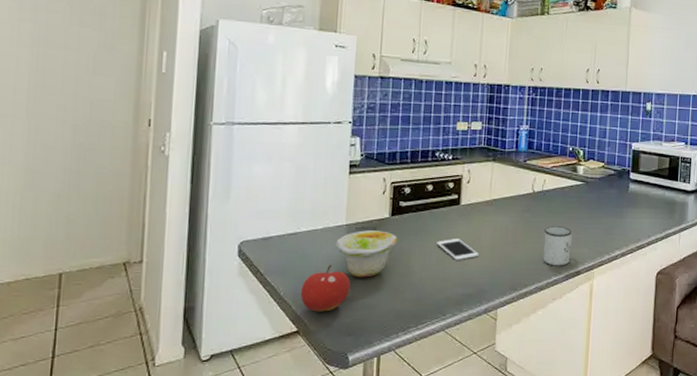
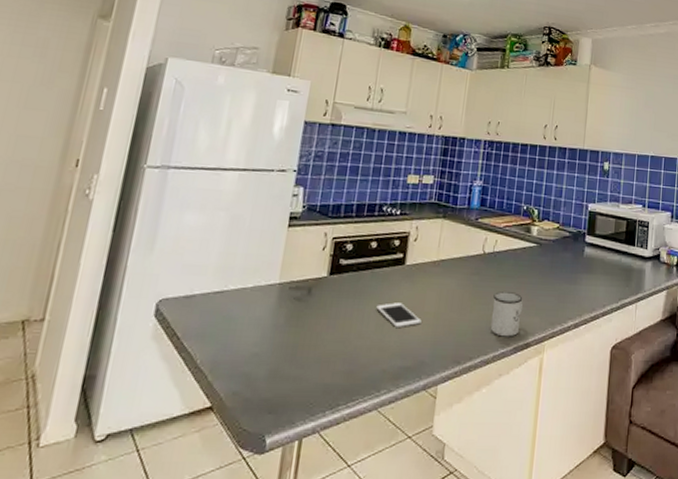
fruit: present [300,264,350,312] -> none [219,328,278,384]
bowl: present [335,230,398,278] -> none [265,290,335,345]

